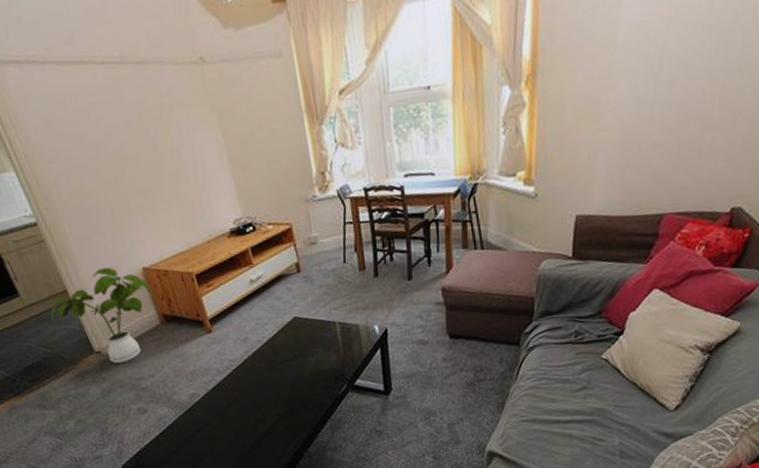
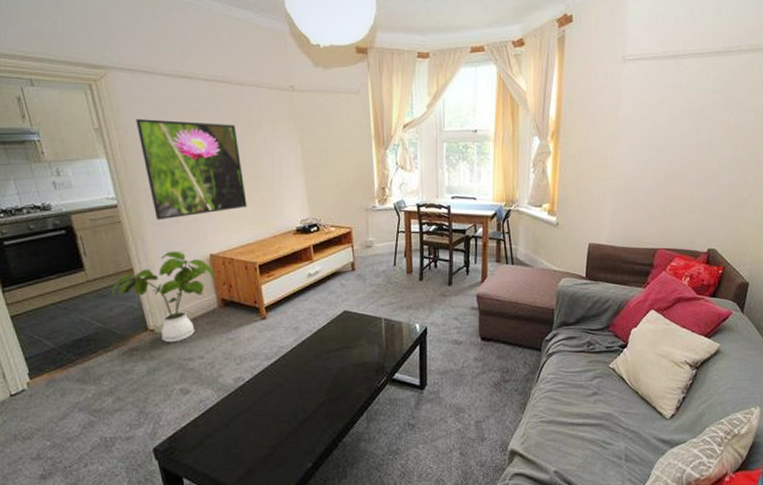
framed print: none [35,114,173,236] -> present [136,119,247,220]

